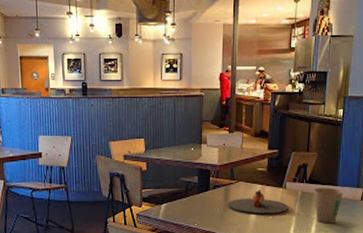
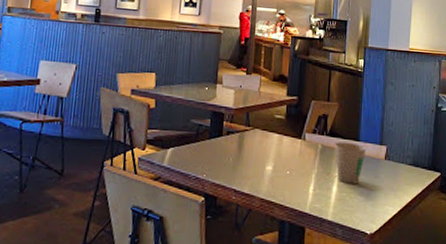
plate: present [228,190,289,215] -> none [241,139,308,169]

